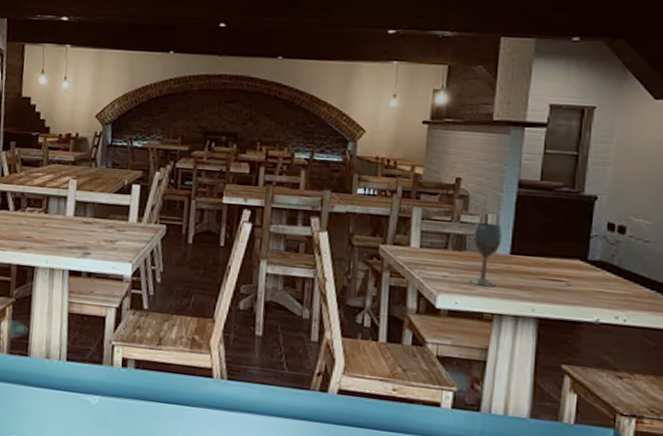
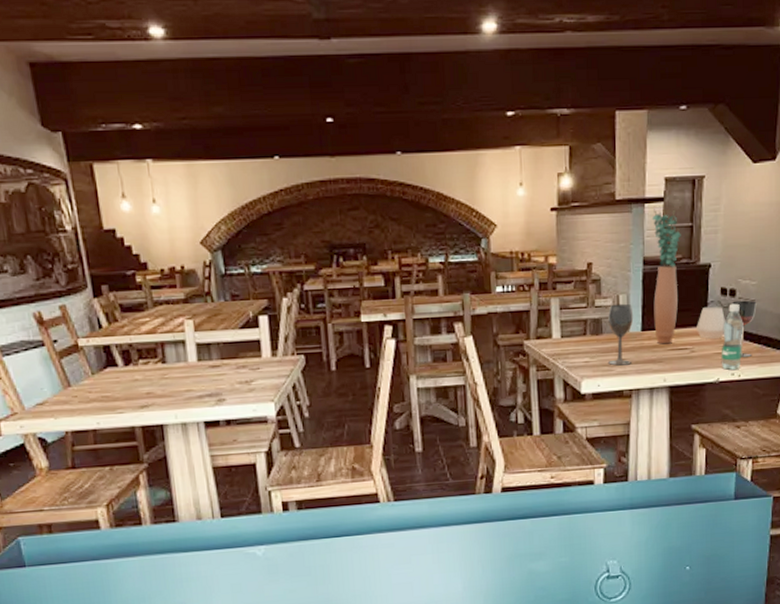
vase: none [525,133,564,273] -> present [651,209,681,345]
cup: none [575,239,611,277] -> present [697,306,725,340]
bottle: none [602,241,633,313] -> present [721,303,744,370]
wineglass: none [621,238,651,302] -> present [732,300,757,357]

